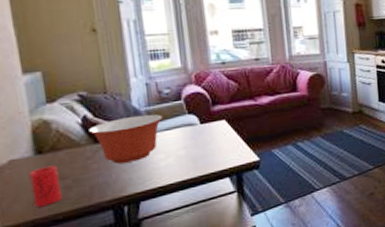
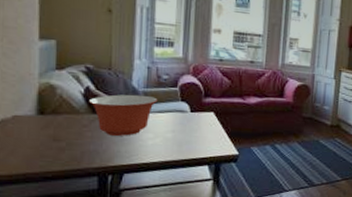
cup: present [29,165,62,208] -> none [28,126,55,163]

